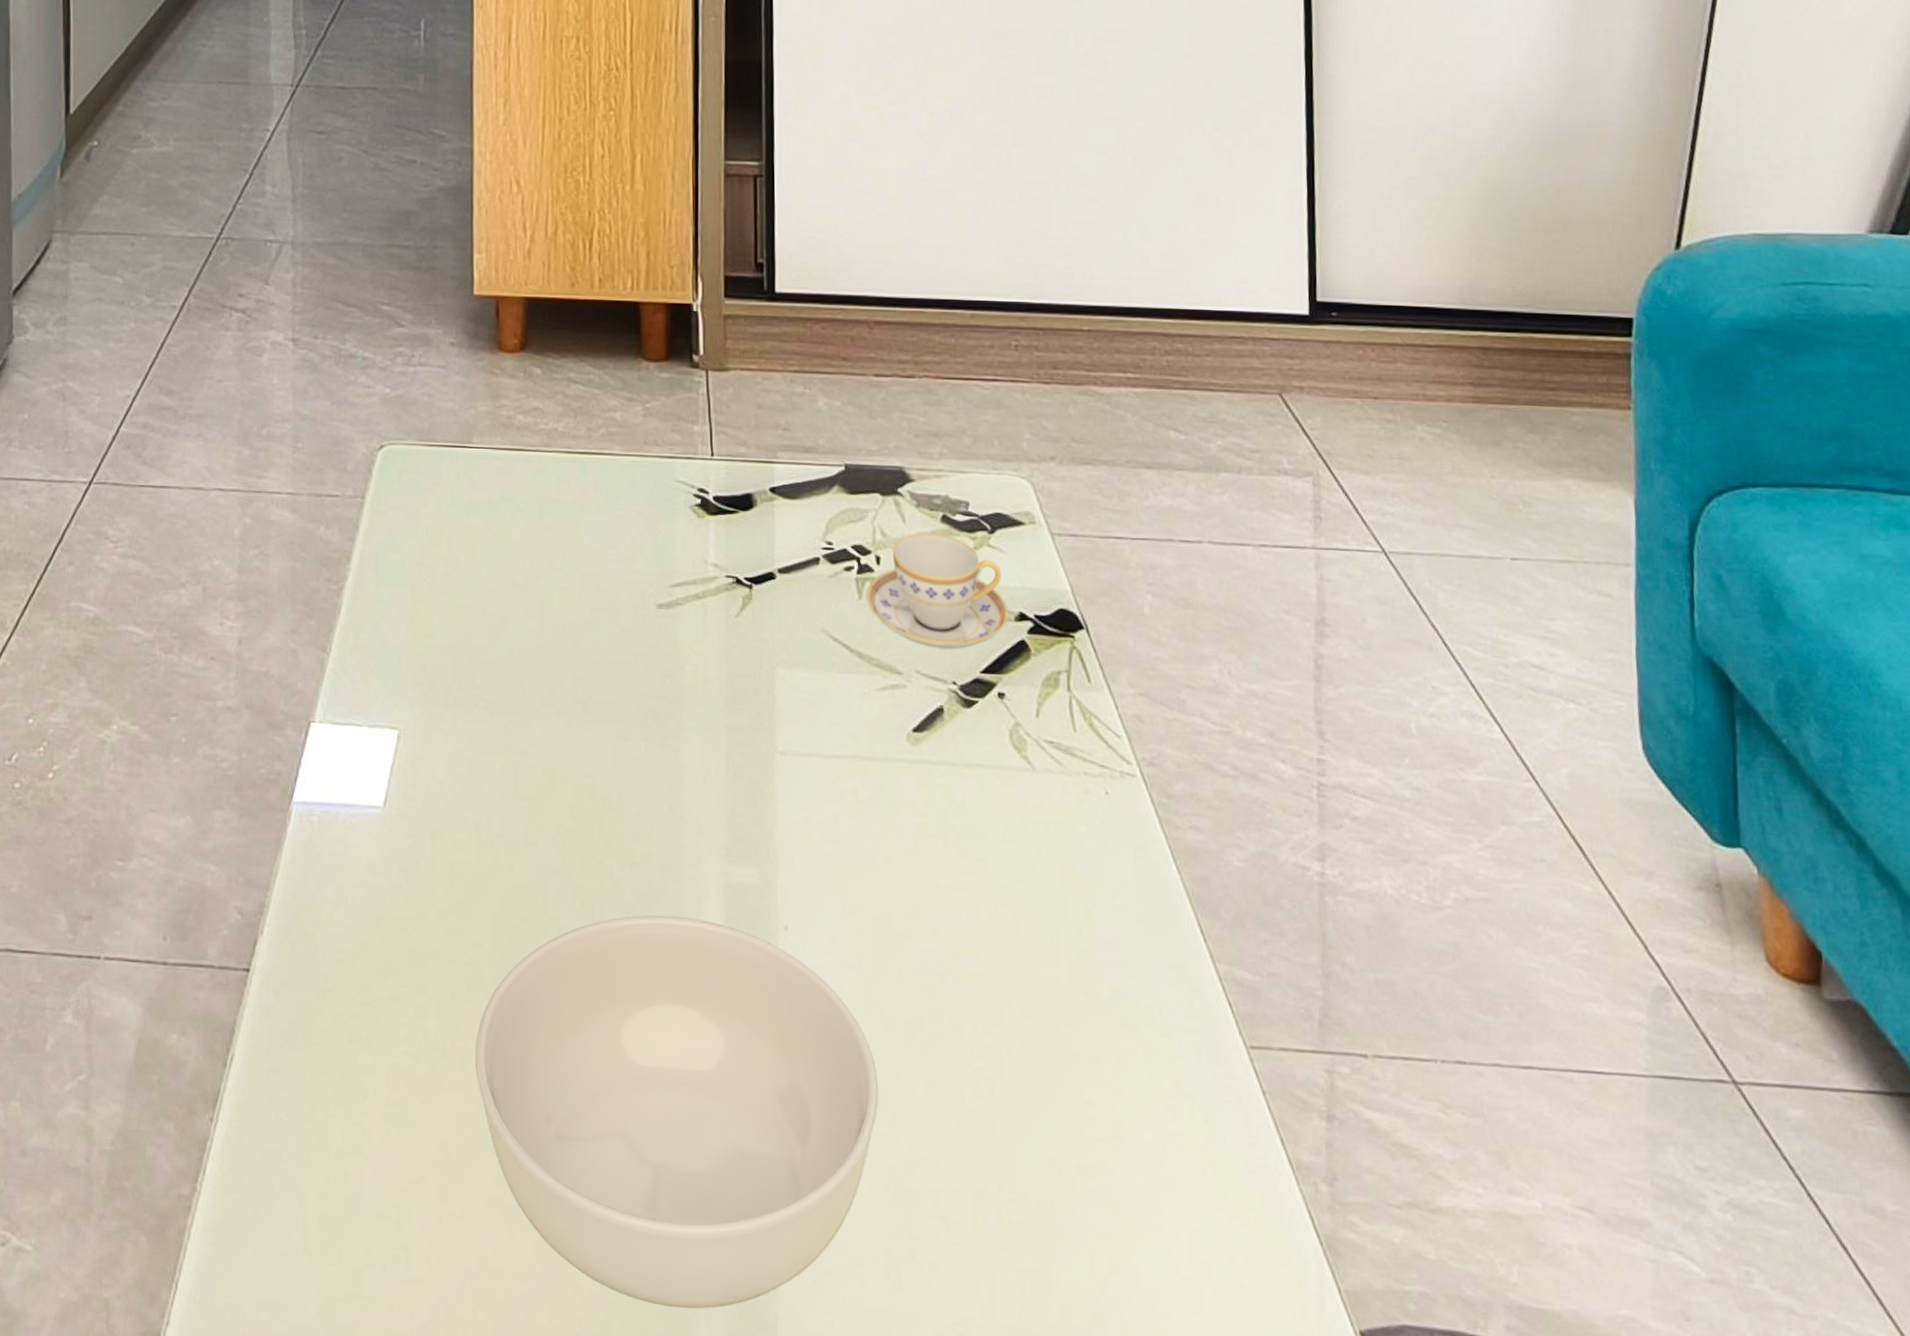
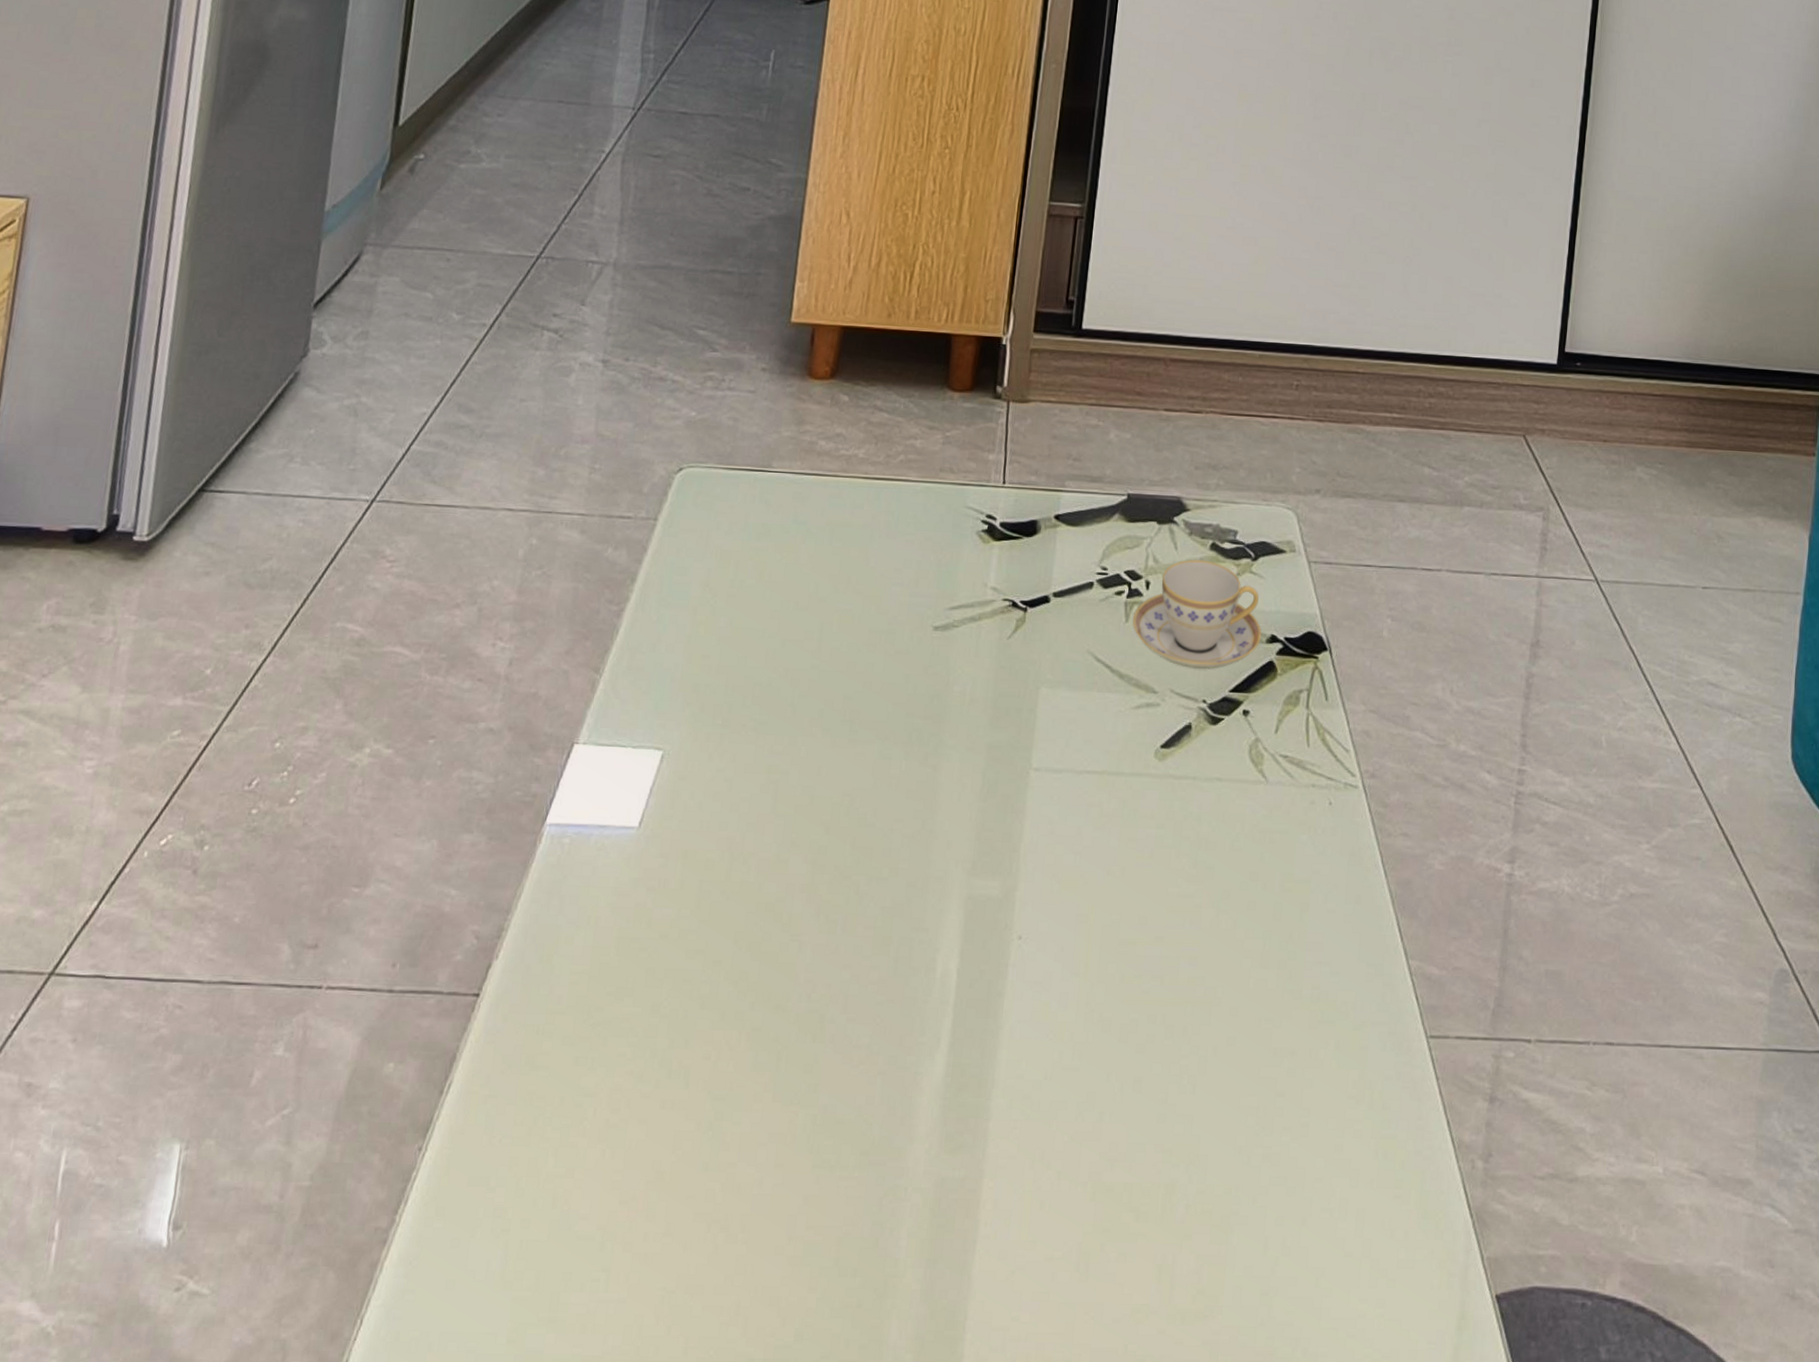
bowl: present [474,915,879,1309] -> none [699,928,1090,1313]

